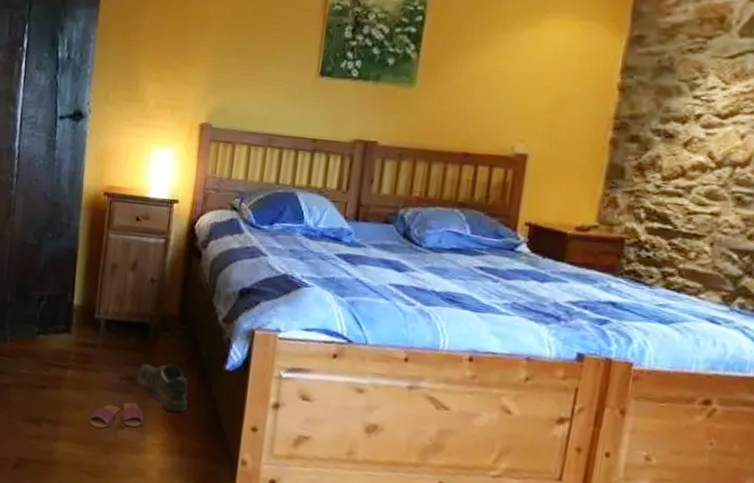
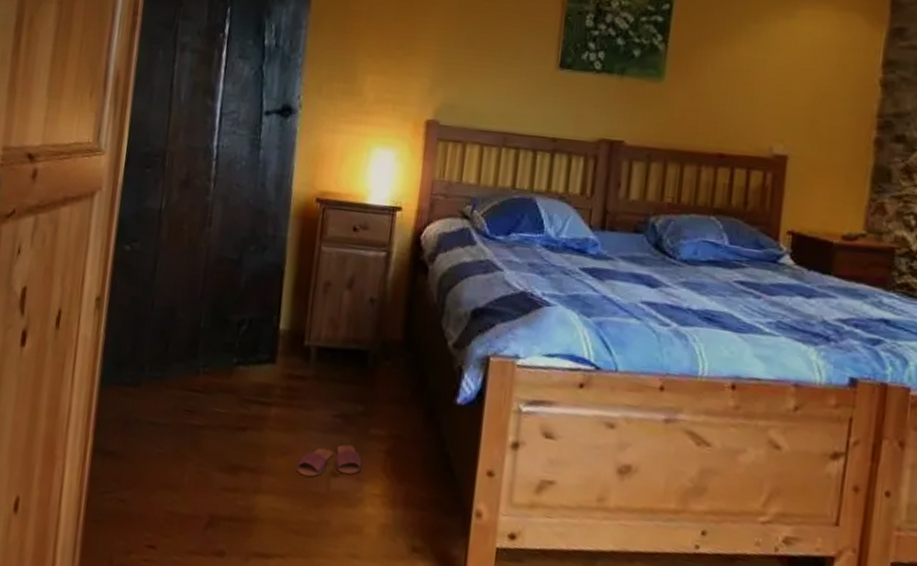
shoe: present [136,363,188,413] -> none [352,397,414,456]

